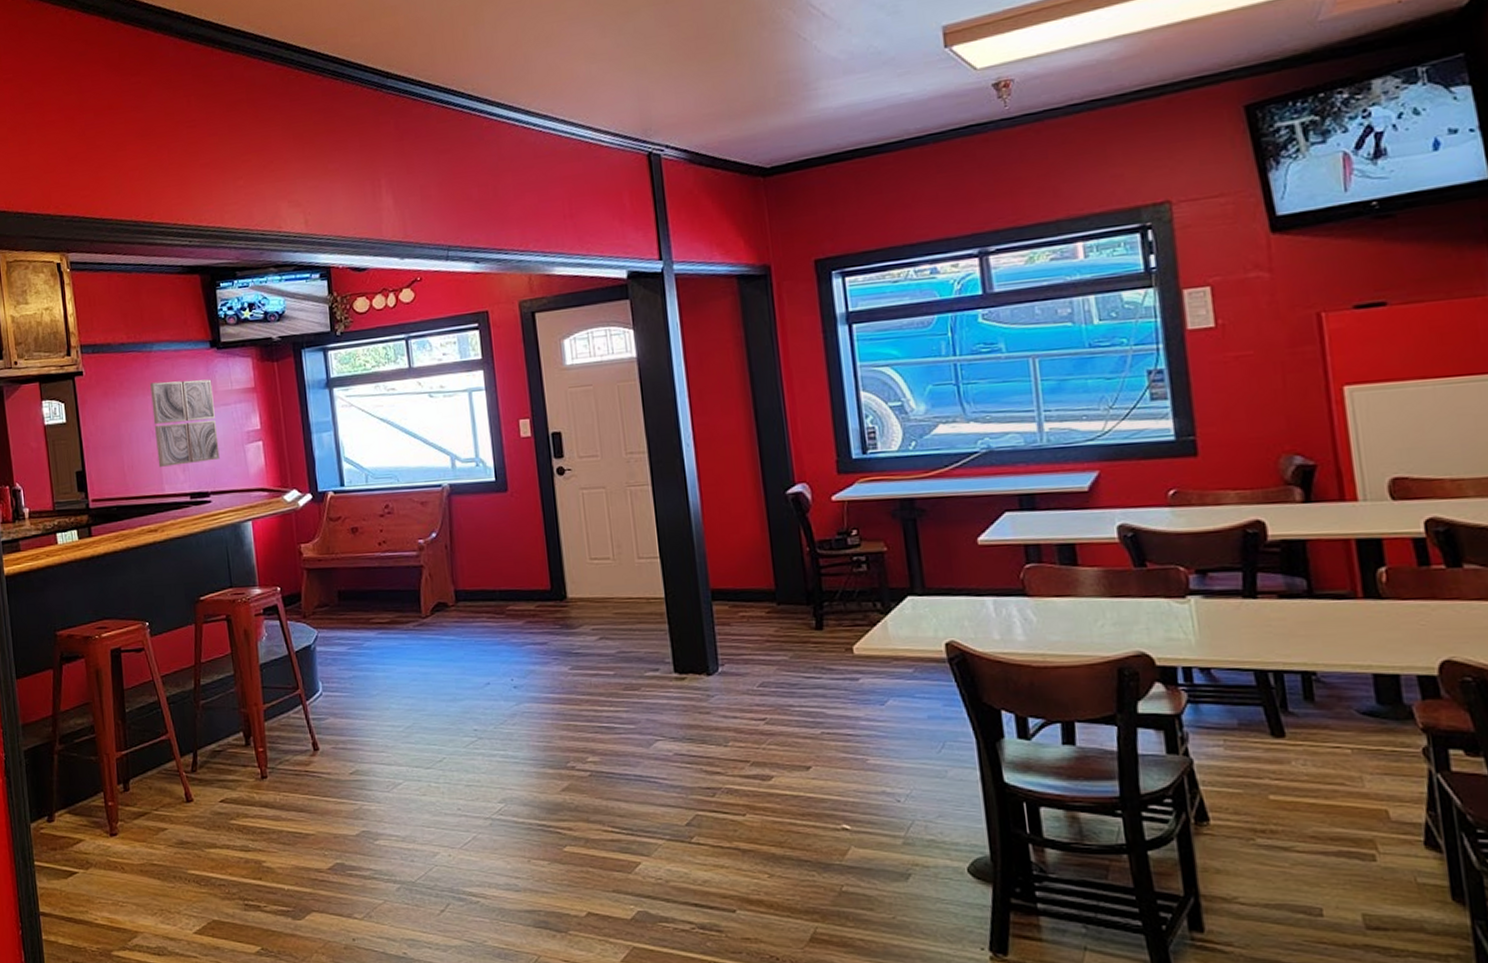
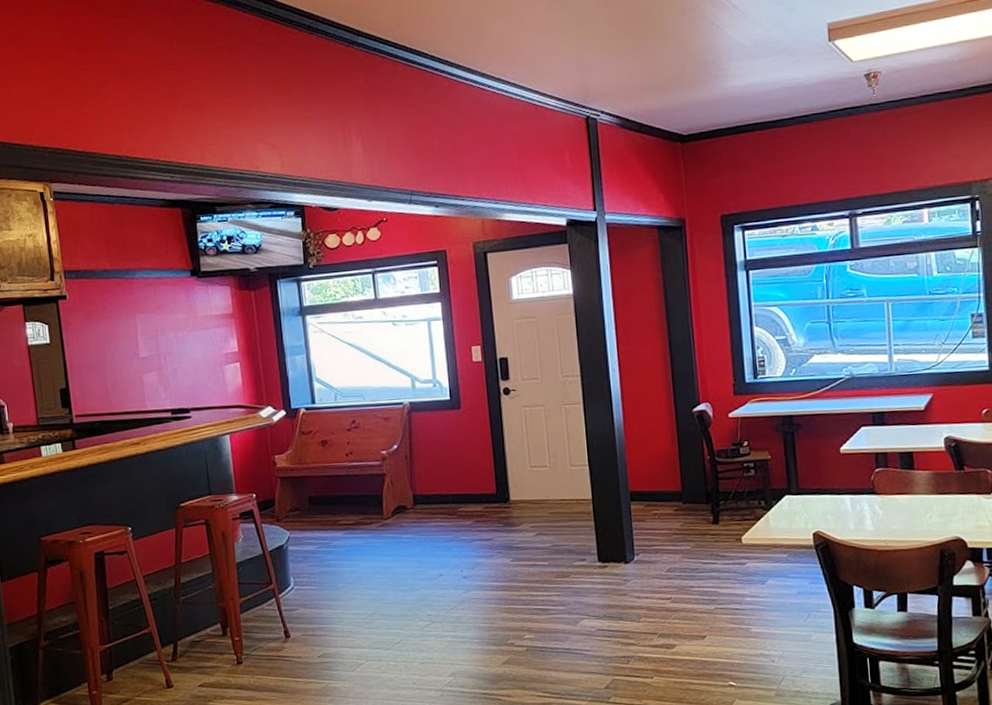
wall art: present [150,379,220,467] -> none [133,305,200,385]

